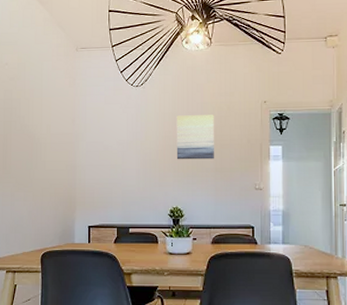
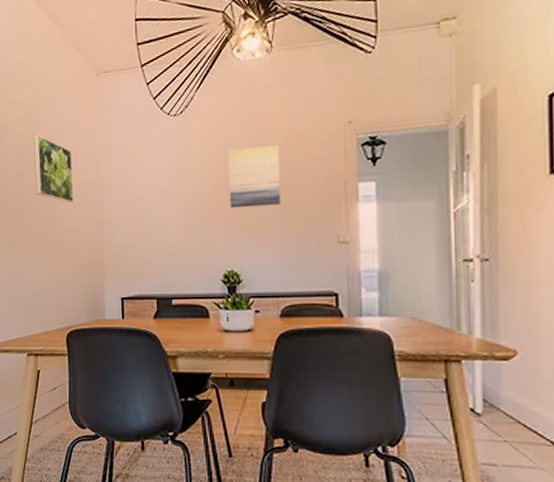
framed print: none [20,92,53,149] -> present [34,134,74,203]

